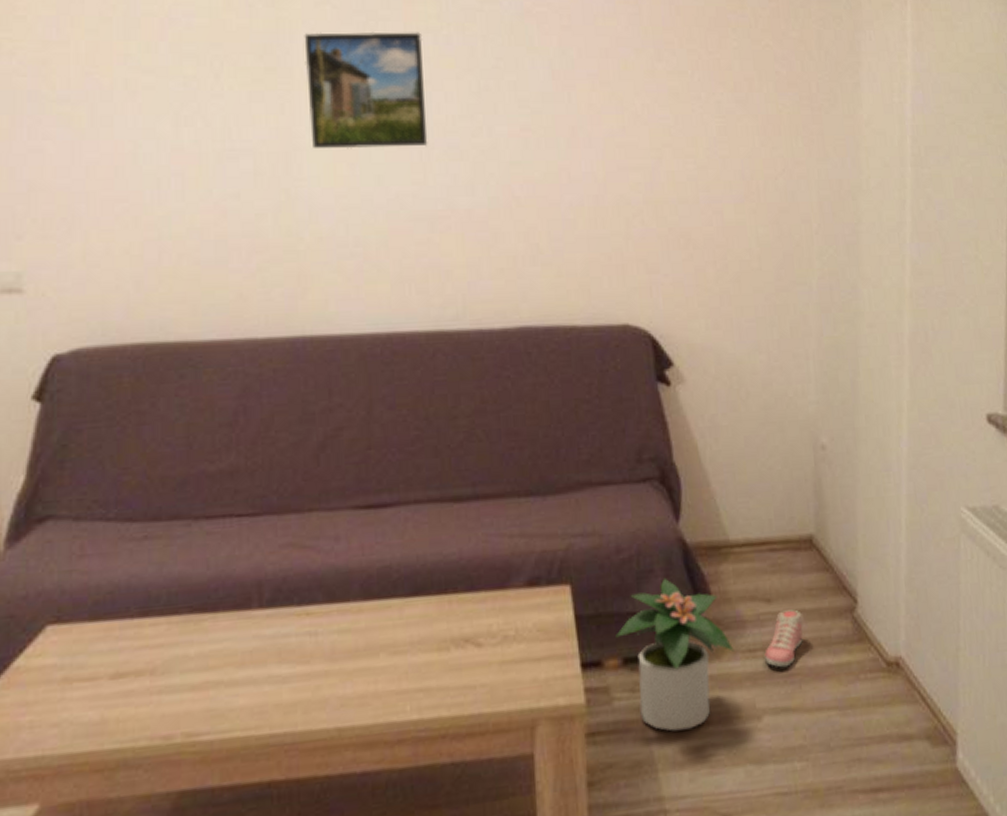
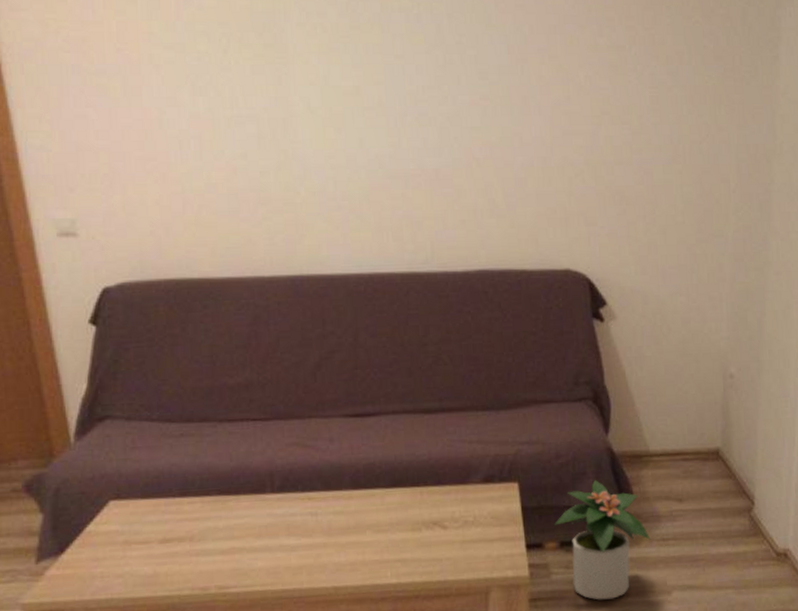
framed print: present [304,31,428,149] -> none [296,11,402,116]
sneaker: present [764,609,804,668] -> none [675,508,709,554]

